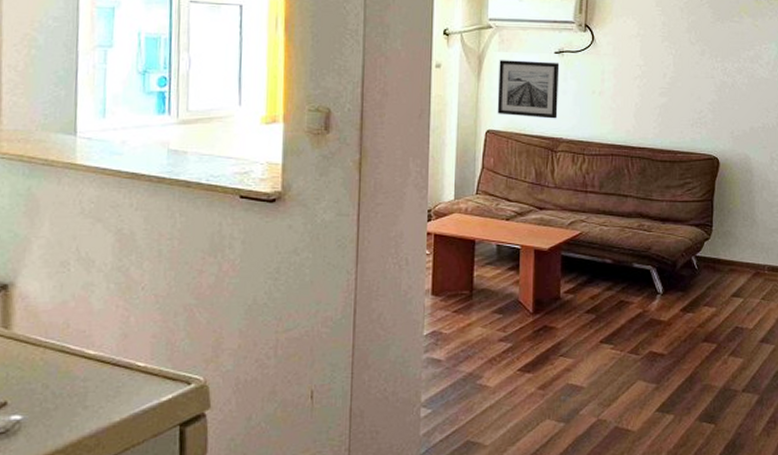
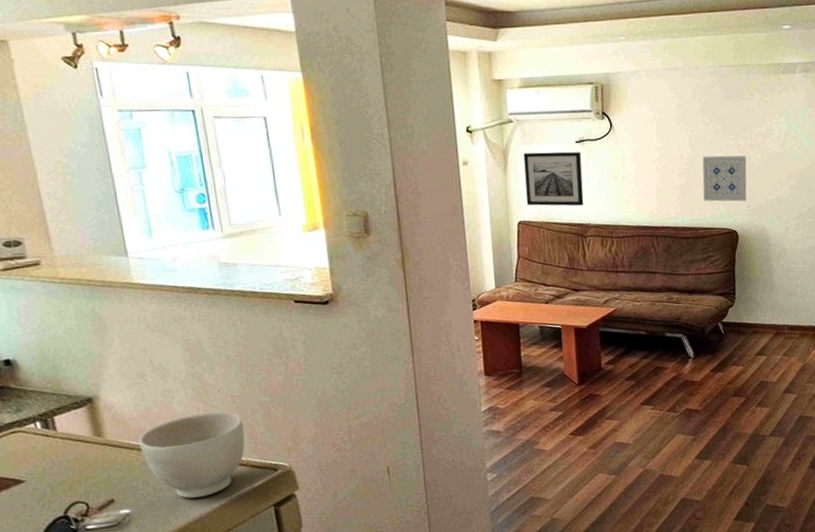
bowl: none [46,311,163,408] -> present [138,411,245,499]
wall art: none [685,77,732,127] -> present [702,155,747,202]

